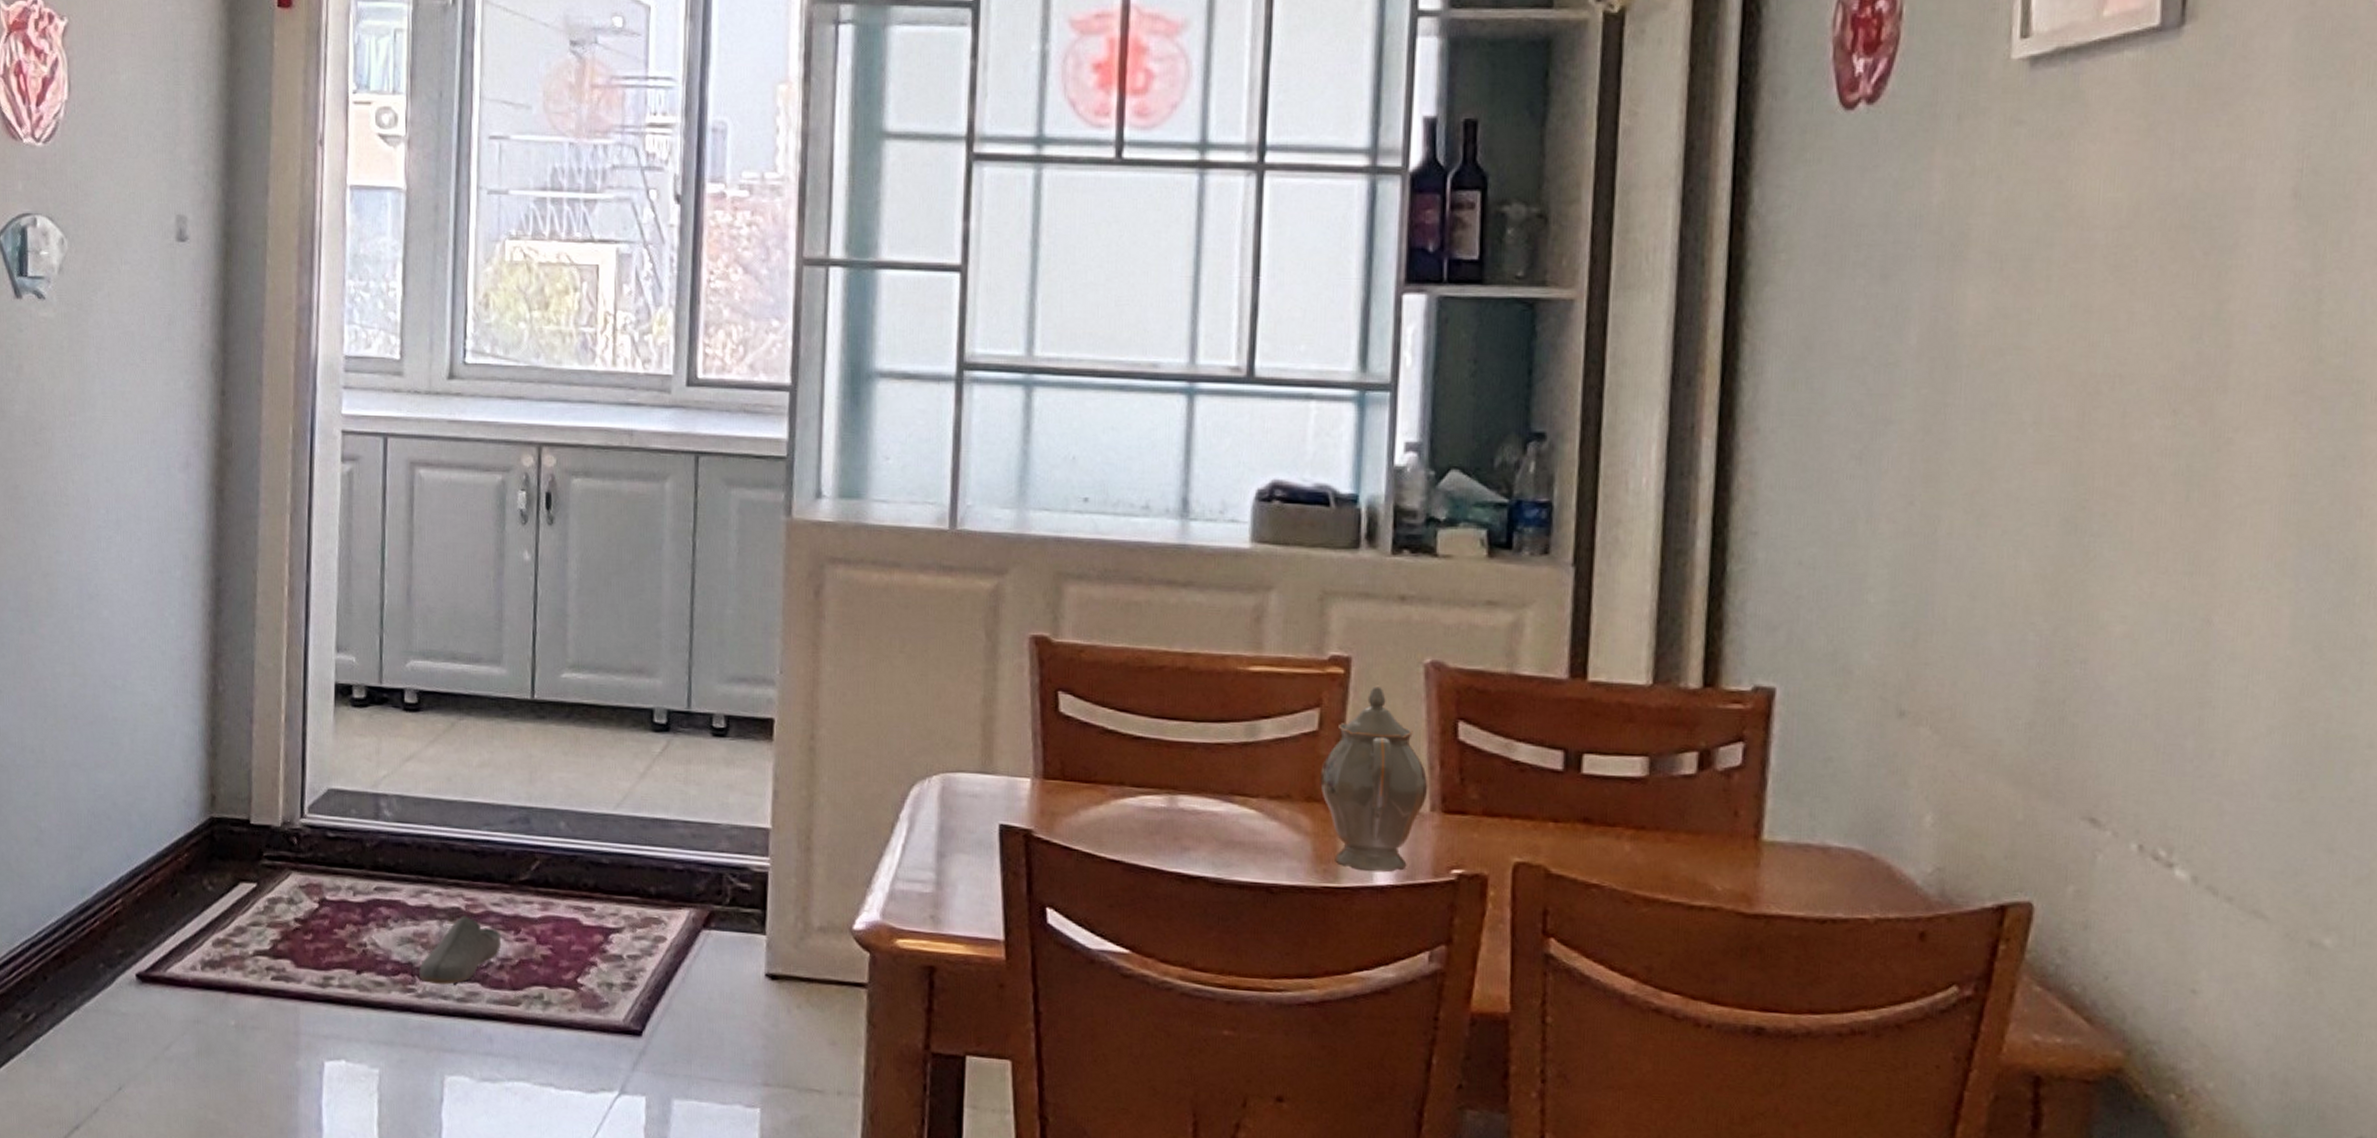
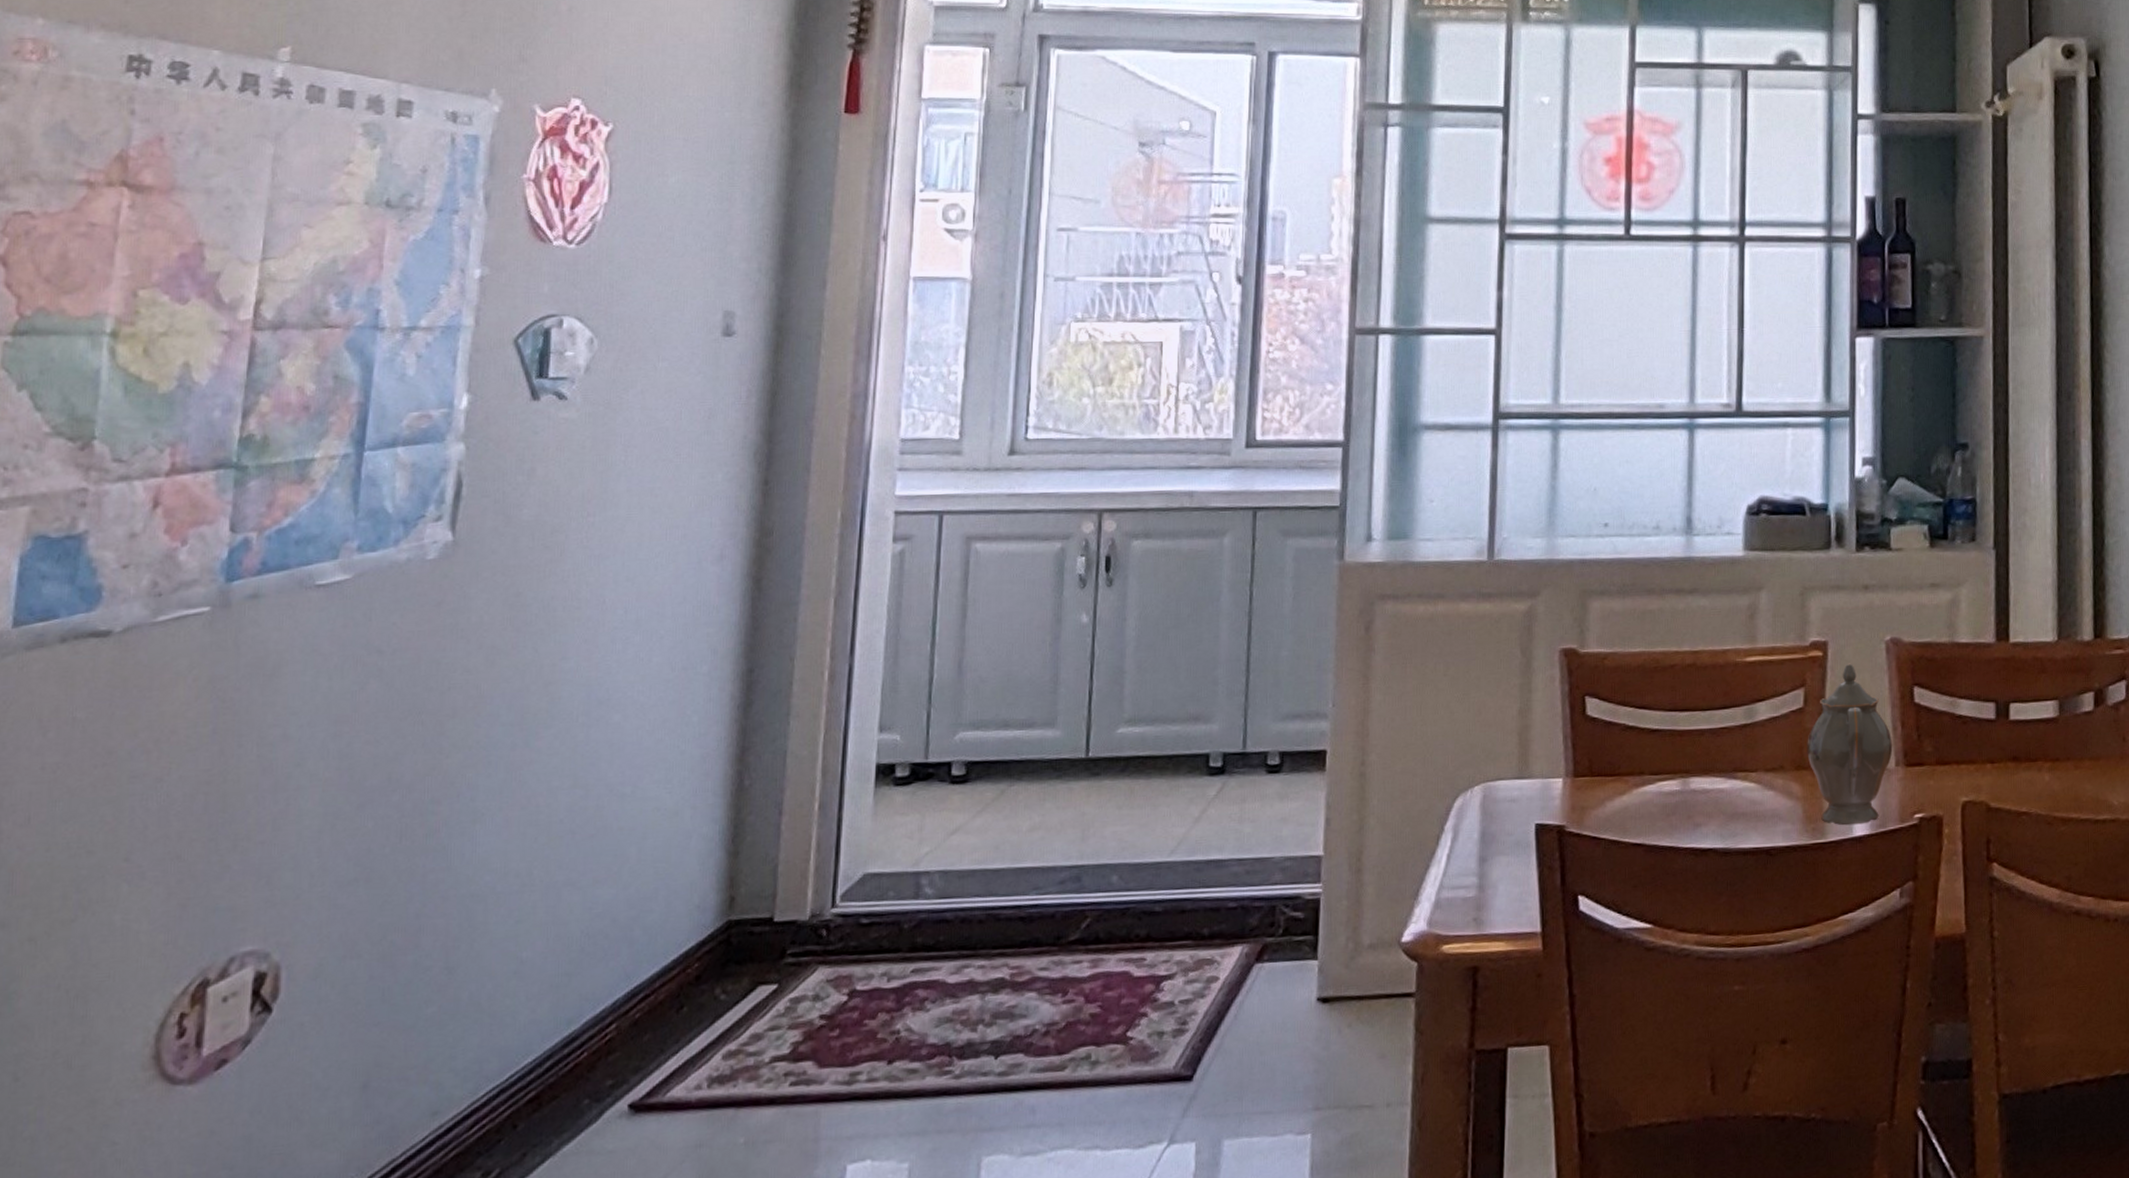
slipper: present [419,916,502,985] -> none [957,985,1048,1062]

